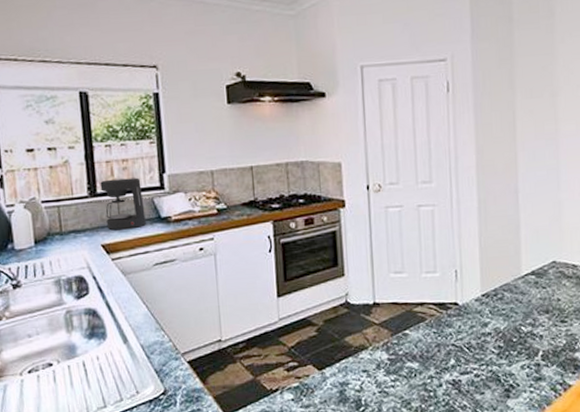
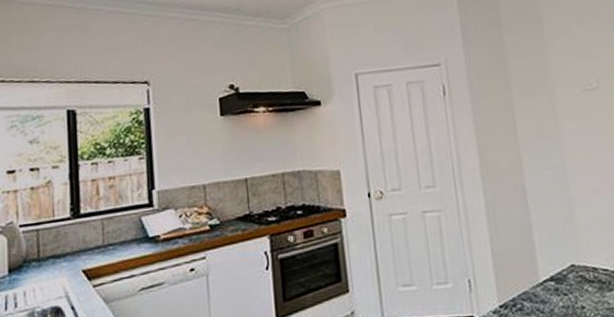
coffee maker: present [100,177,146,231] -> none [84,195,132,254]

